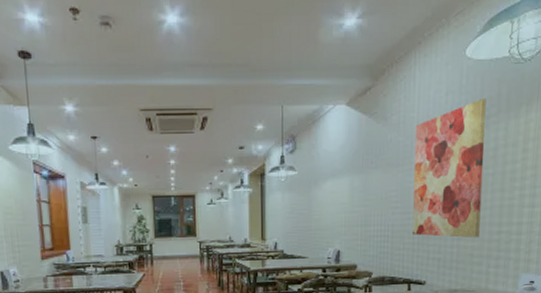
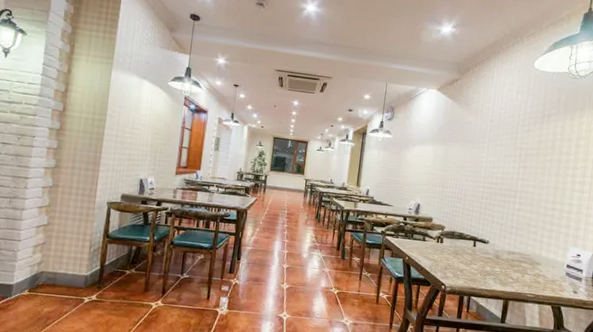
wall art: present [412,99,486,238] -> none [481,101,548,211]

